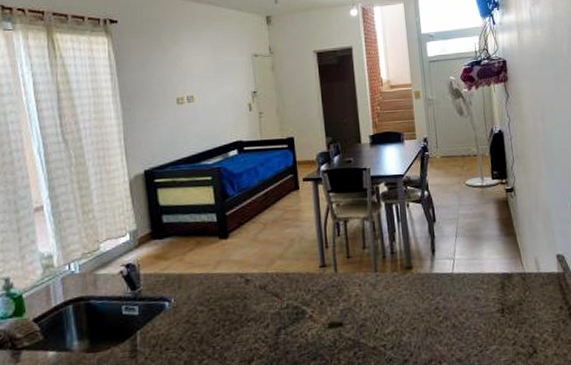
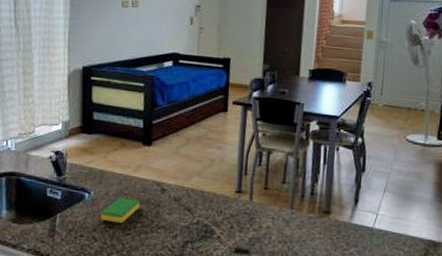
dish sponge: none [185,296,225,327] -> present [100,197,140,224]

